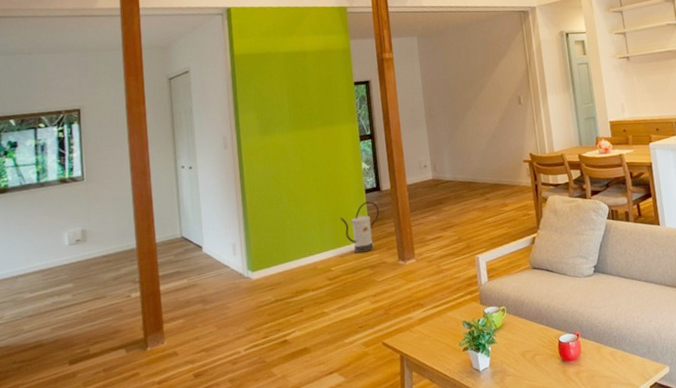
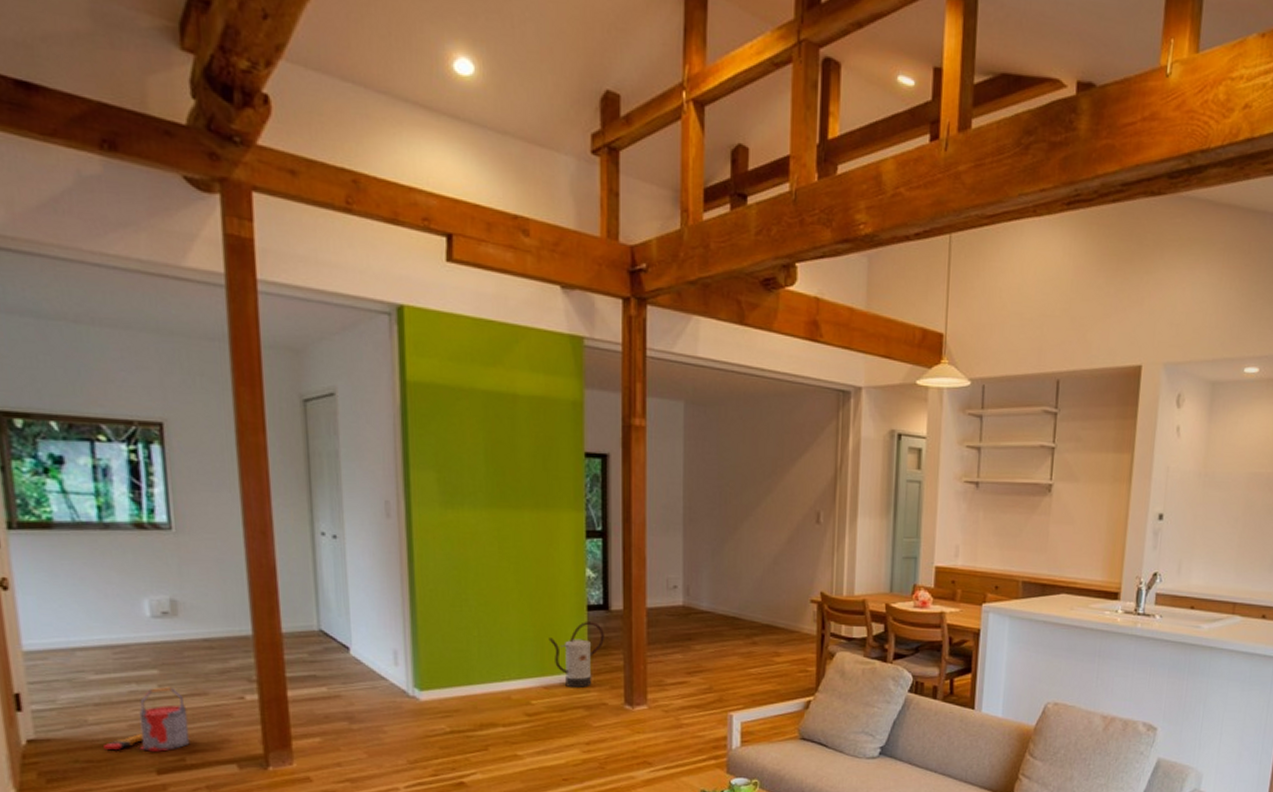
bucket: none [34,295,93,350] -> present [104,687,190,752]

